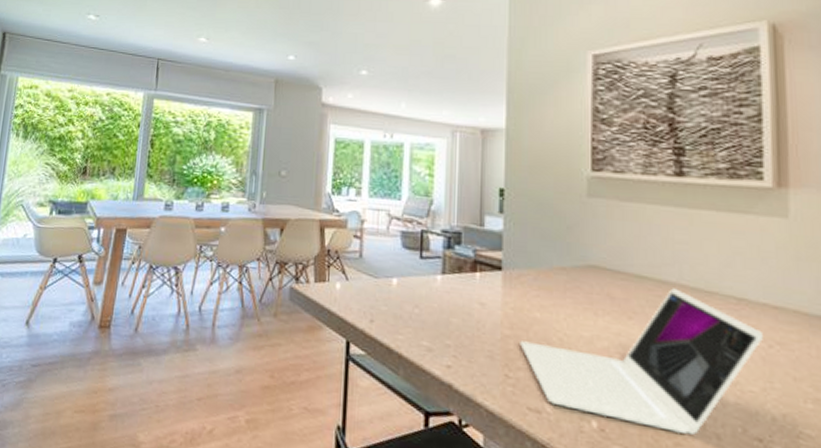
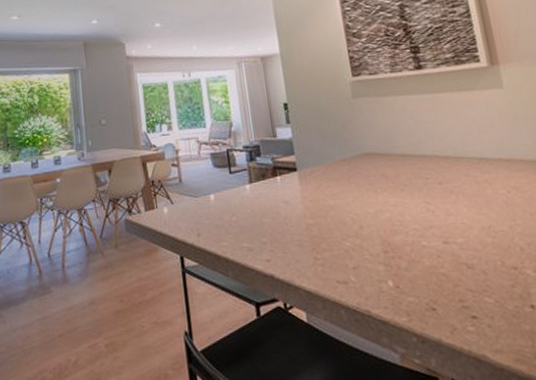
laptop: present [520,288,763,435] -> none [321,159,503,276]

